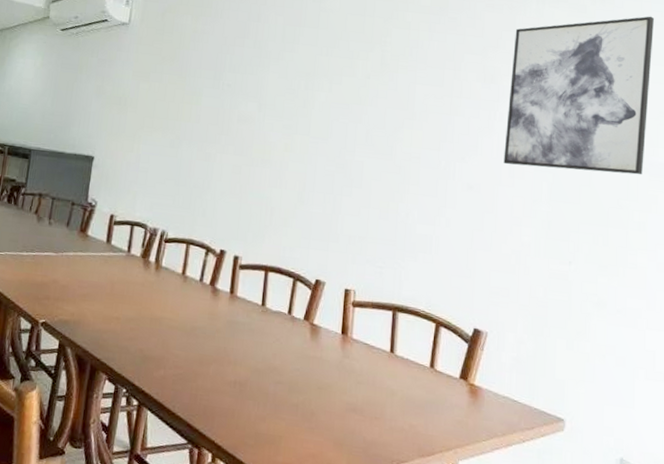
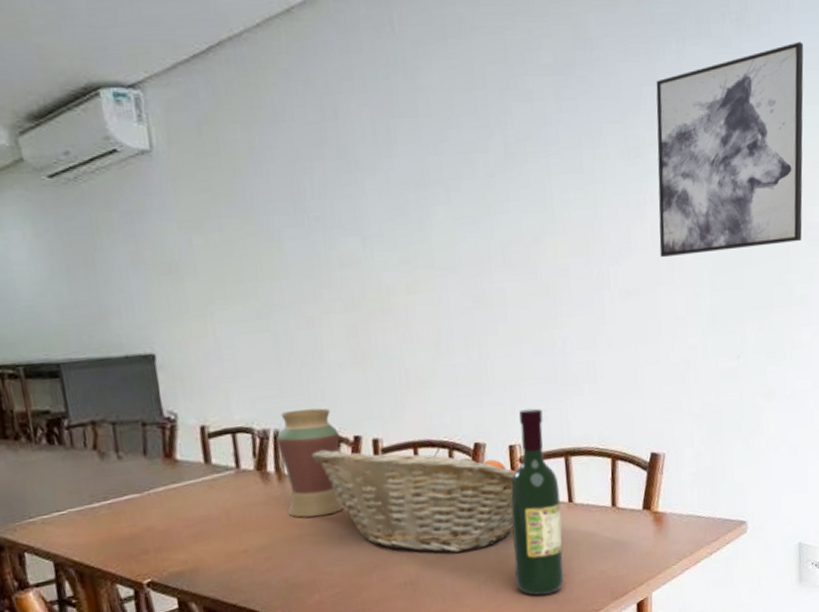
vase: none [156,218,209,307] -> present [276,408,344,518]
fruit basket: none [184,254,348,372] -> present [311,446,517,553]
wine bottle: none [330,261,384,432] -> present [510,408,565,596]

